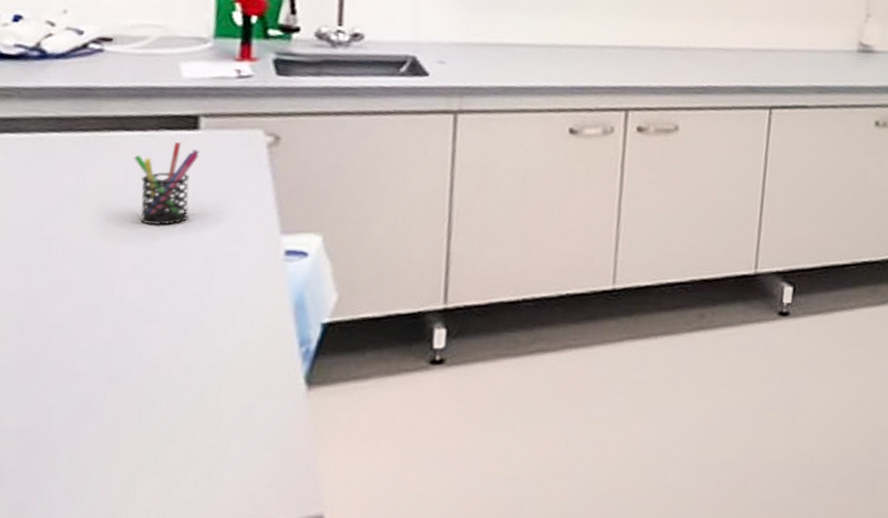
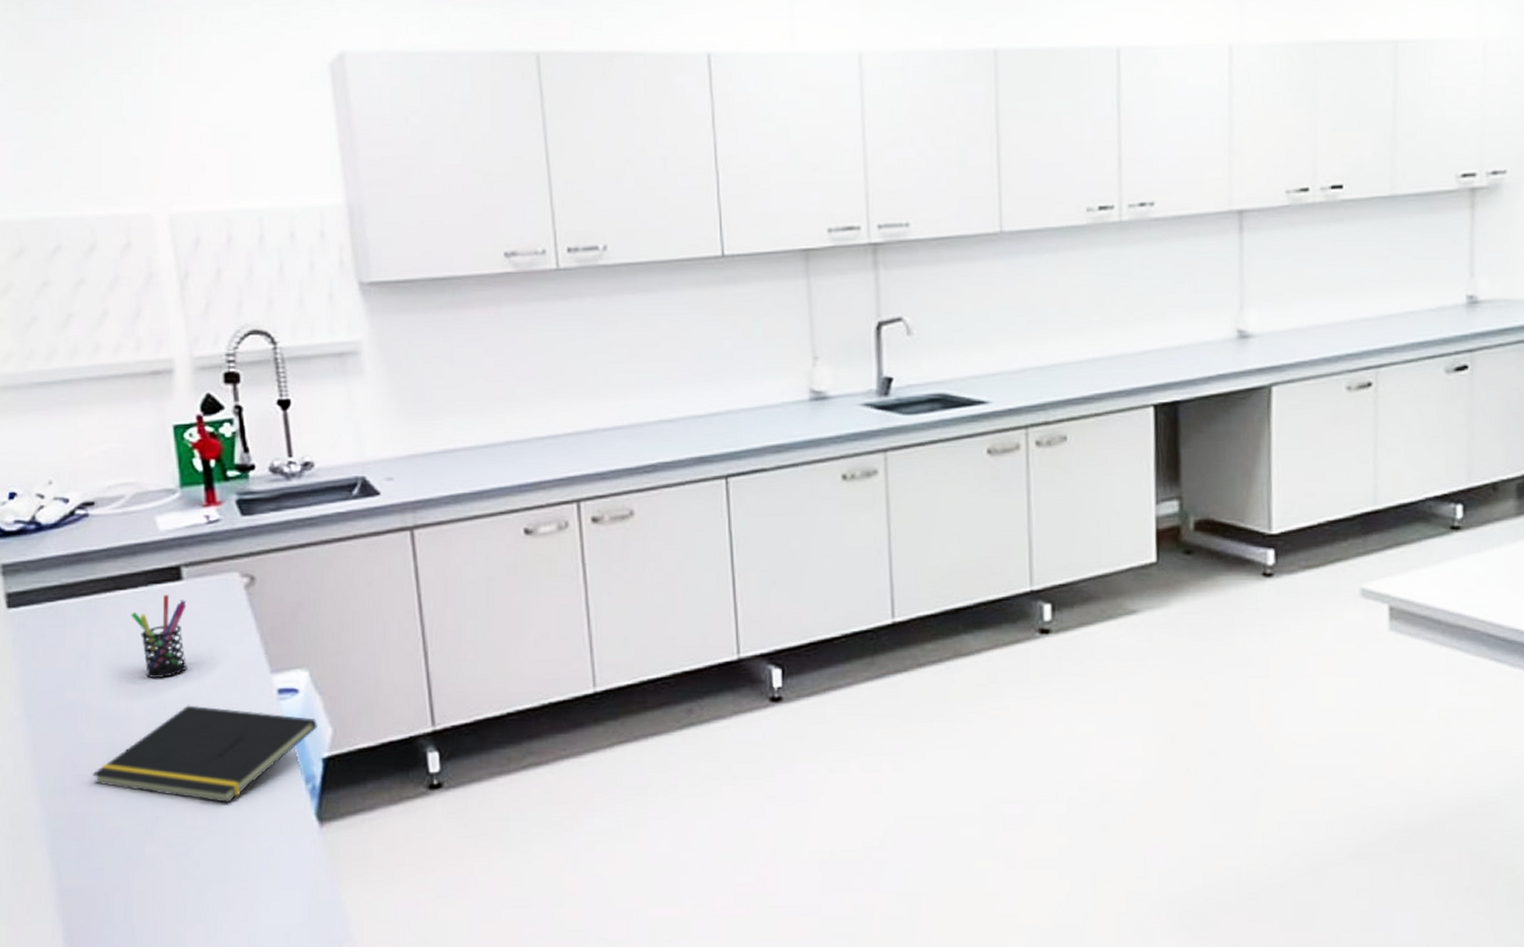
notepad: none [58,255,324,358] -> present [92,705,319,803]

